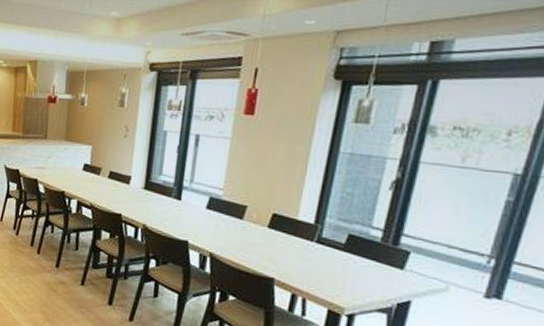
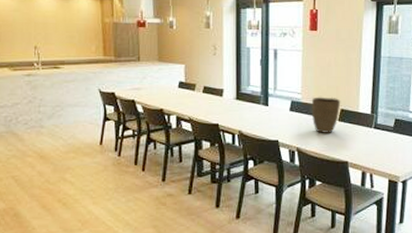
vase: none [233,195,275,241] -> present [311,97,341,133]

